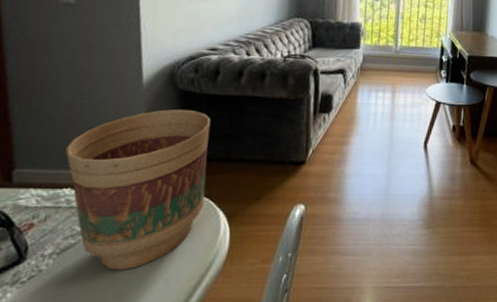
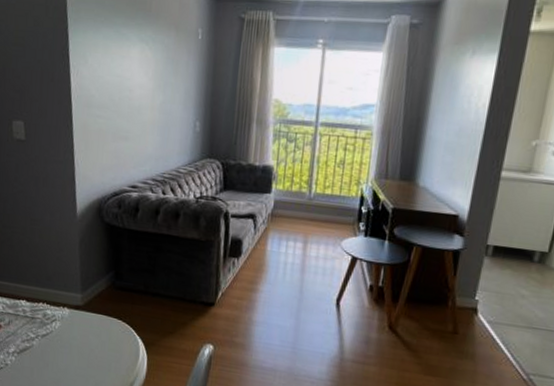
flower pot: present [65,109,211,270] -> none [21,240,132,377]

